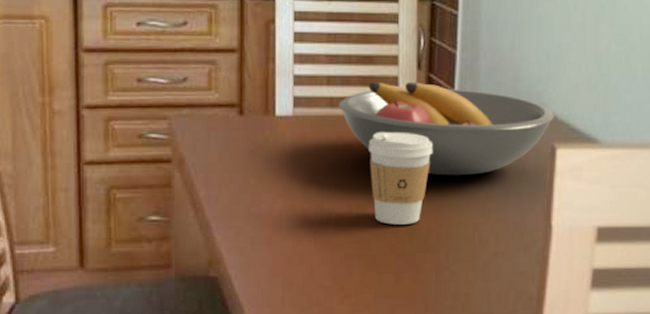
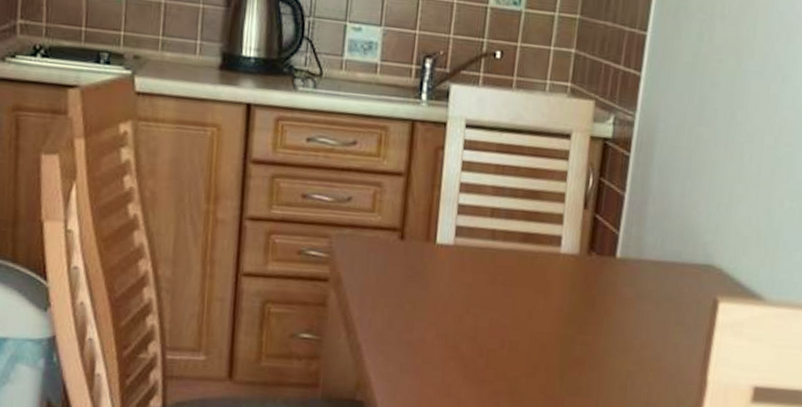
fruit bowl: present [338,81,554,176] -> none [500,217,719,321]
coffee cup: present [369,131,433,225] -> none [526,269,592,366]

